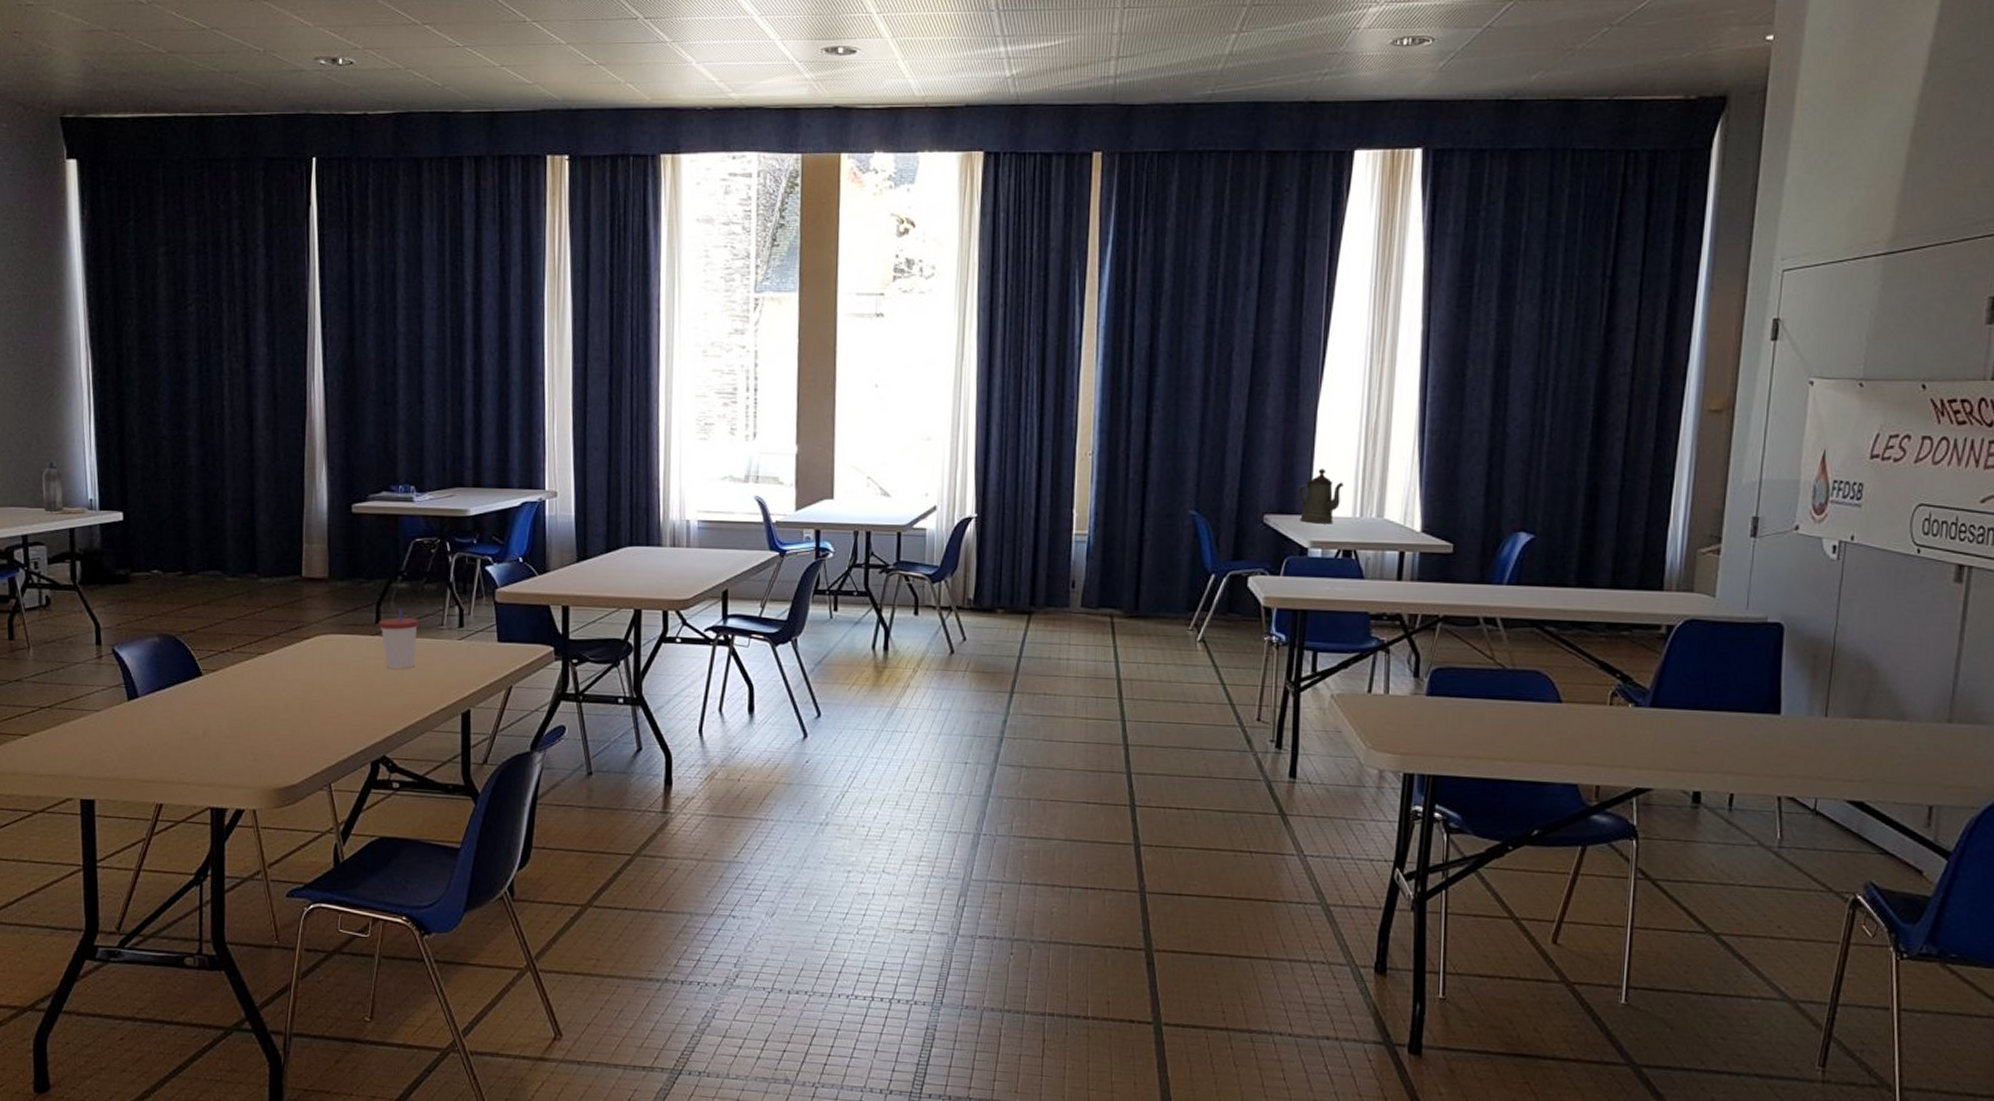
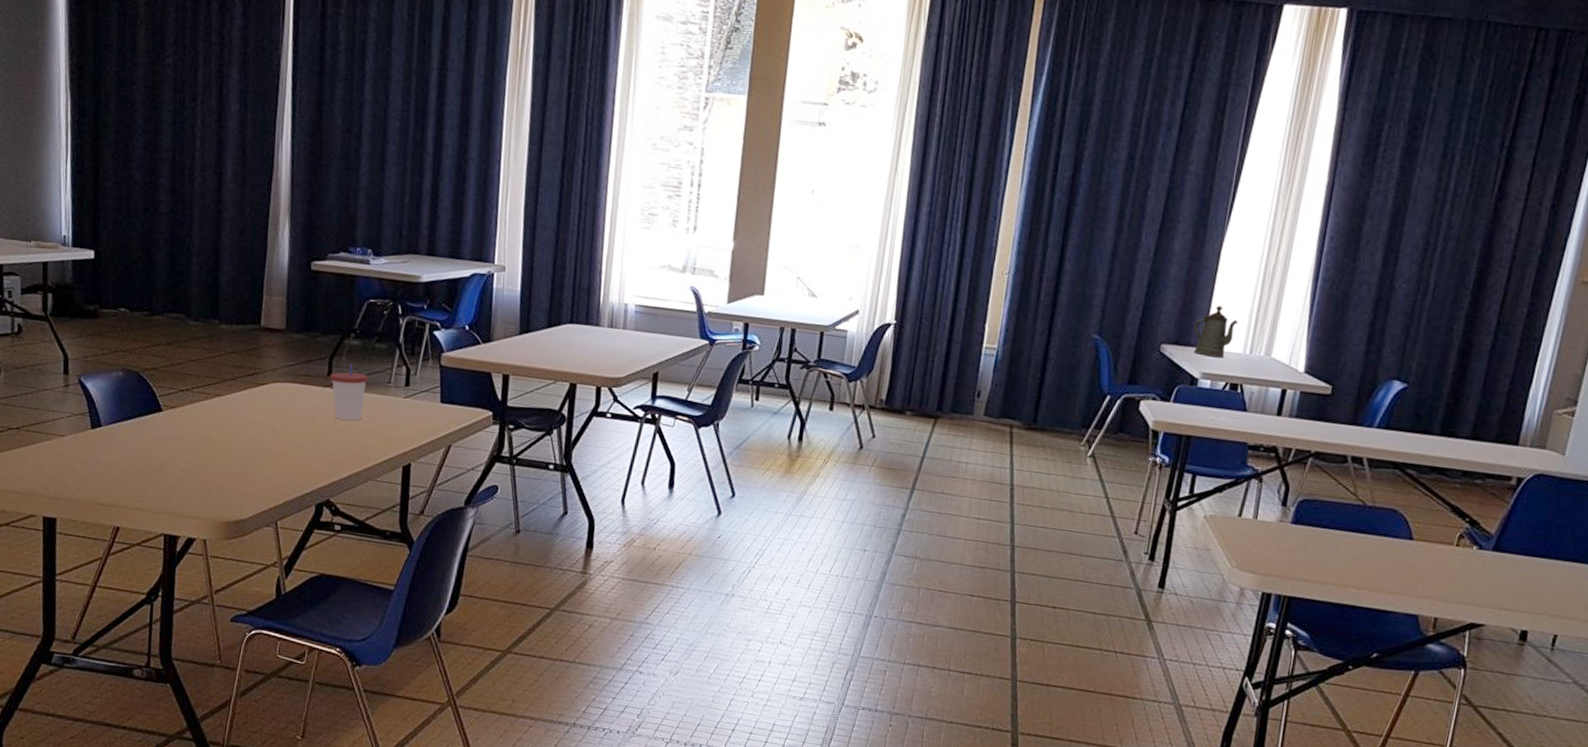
water bottle: present [42,461,64,512] -> none [19,196,39,245]

